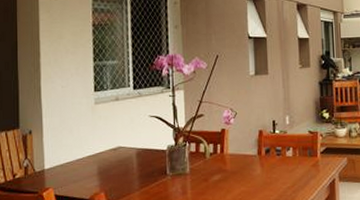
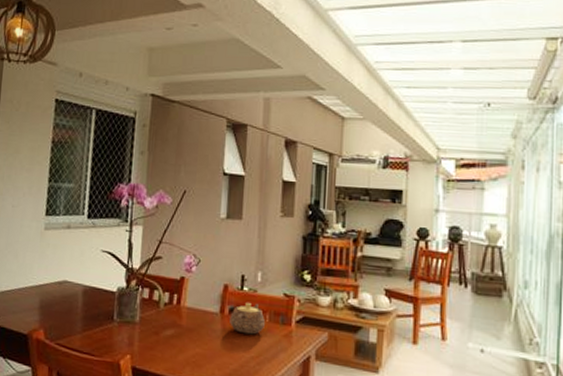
teapot: none [266,143,296,169] -> present [229,303,265,335]

